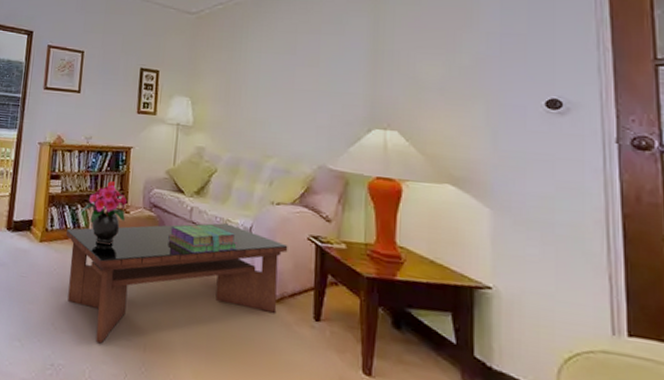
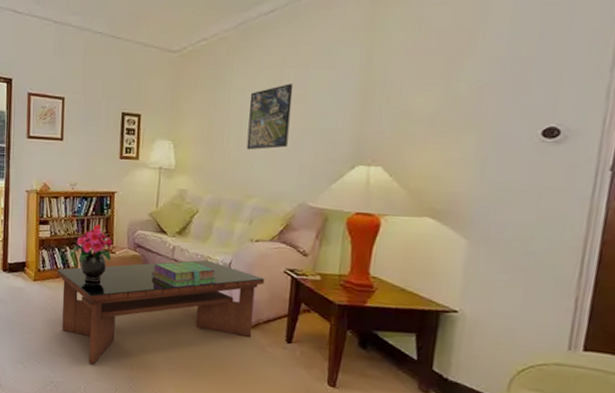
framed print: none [264,47,307,110] -> present [246,84,294,150]

